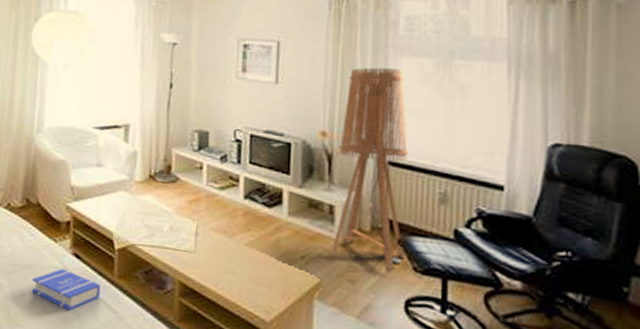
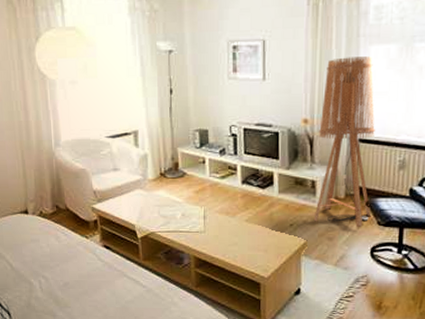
book: present [31,269,101,311] -> none [72,259,131,291]

